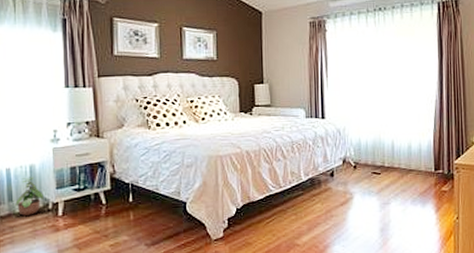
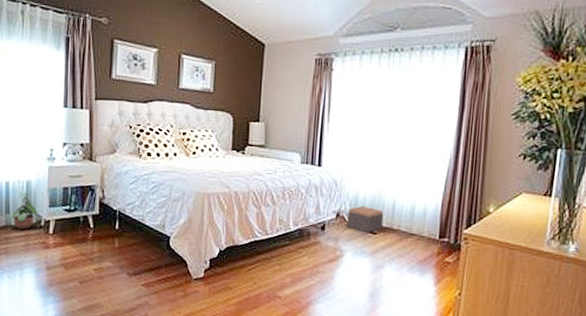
footstool: none [352,149,385,174] -> present [346,205,384,233]

